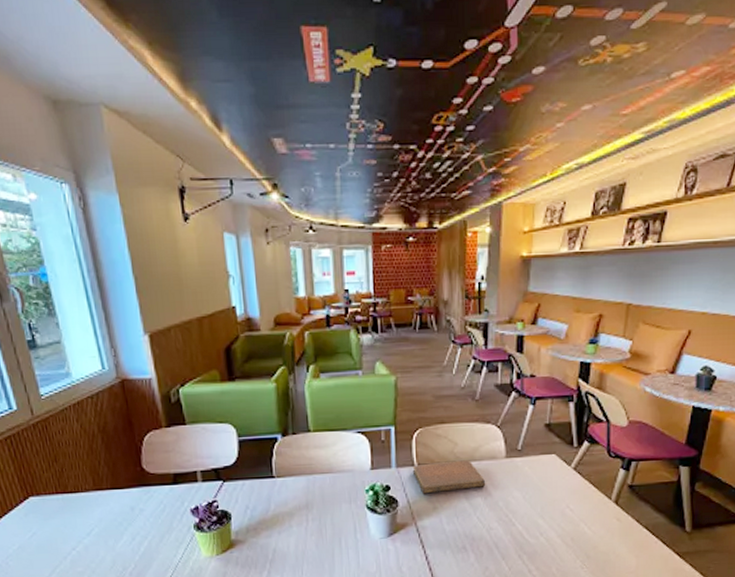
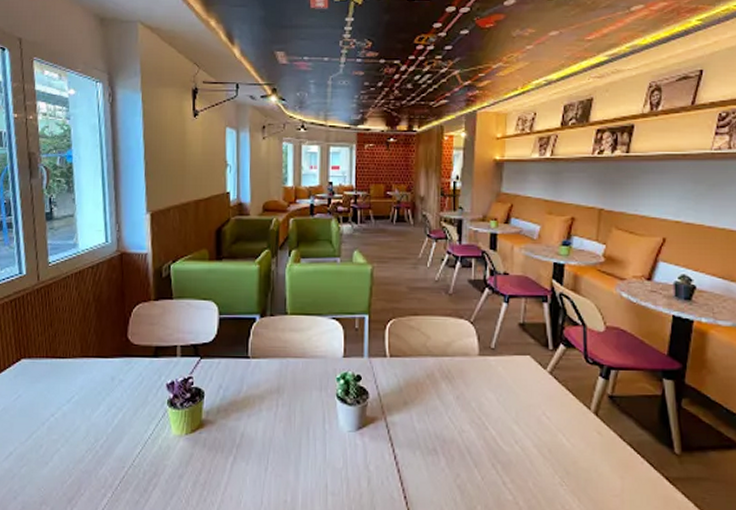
notebook: present [412,460,486,494] -> none [384,354,458,388]

